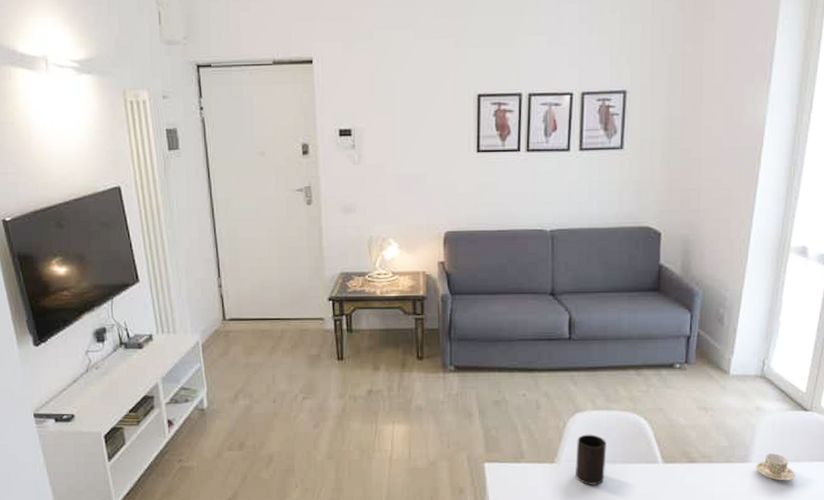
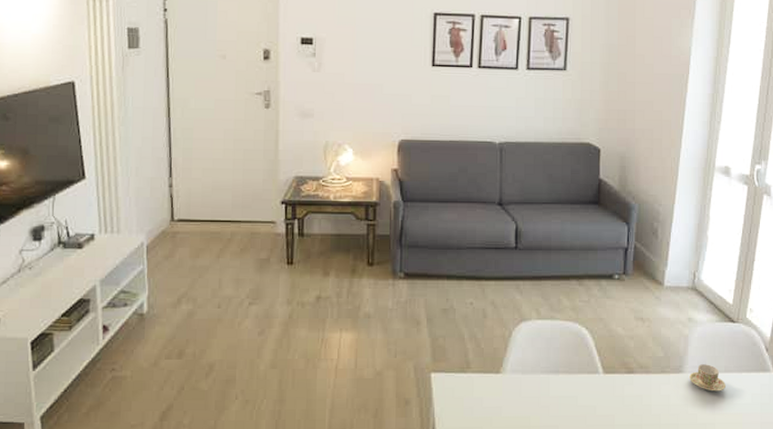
cup: present [576,434,607,485] -> none [520,344,550,396]

